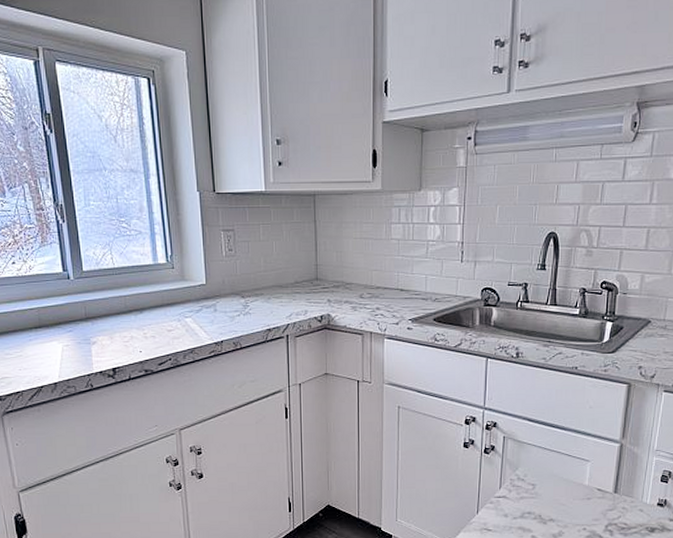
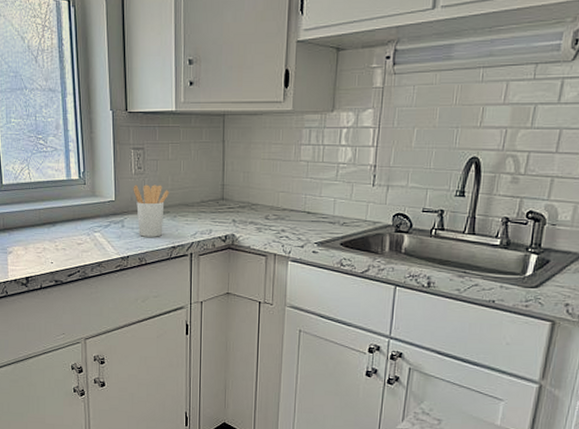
utensil holder: none [224,267,263,320] -> present [133,184,170,237]

